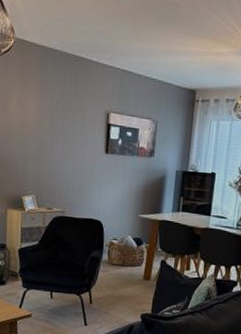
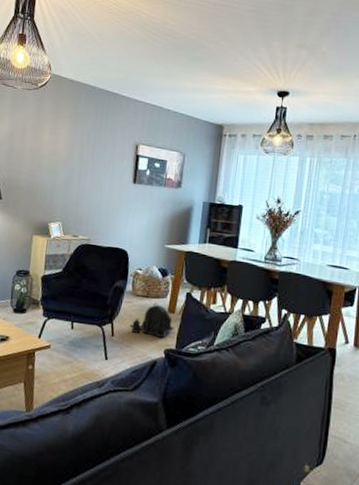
backpack: none [107,270,150,305] -> present [129,302,174,339]

